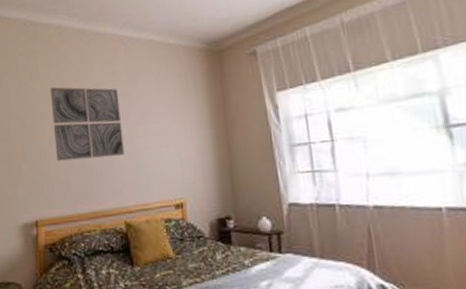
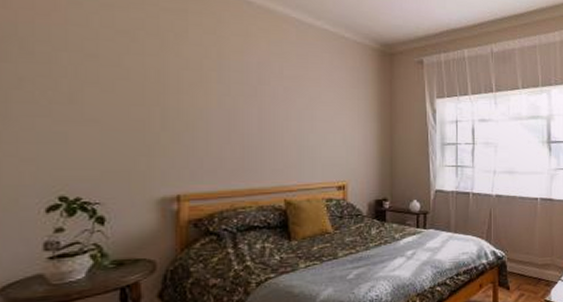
wall art: present [50,87,124,162] -> none [203,56,289,136]

